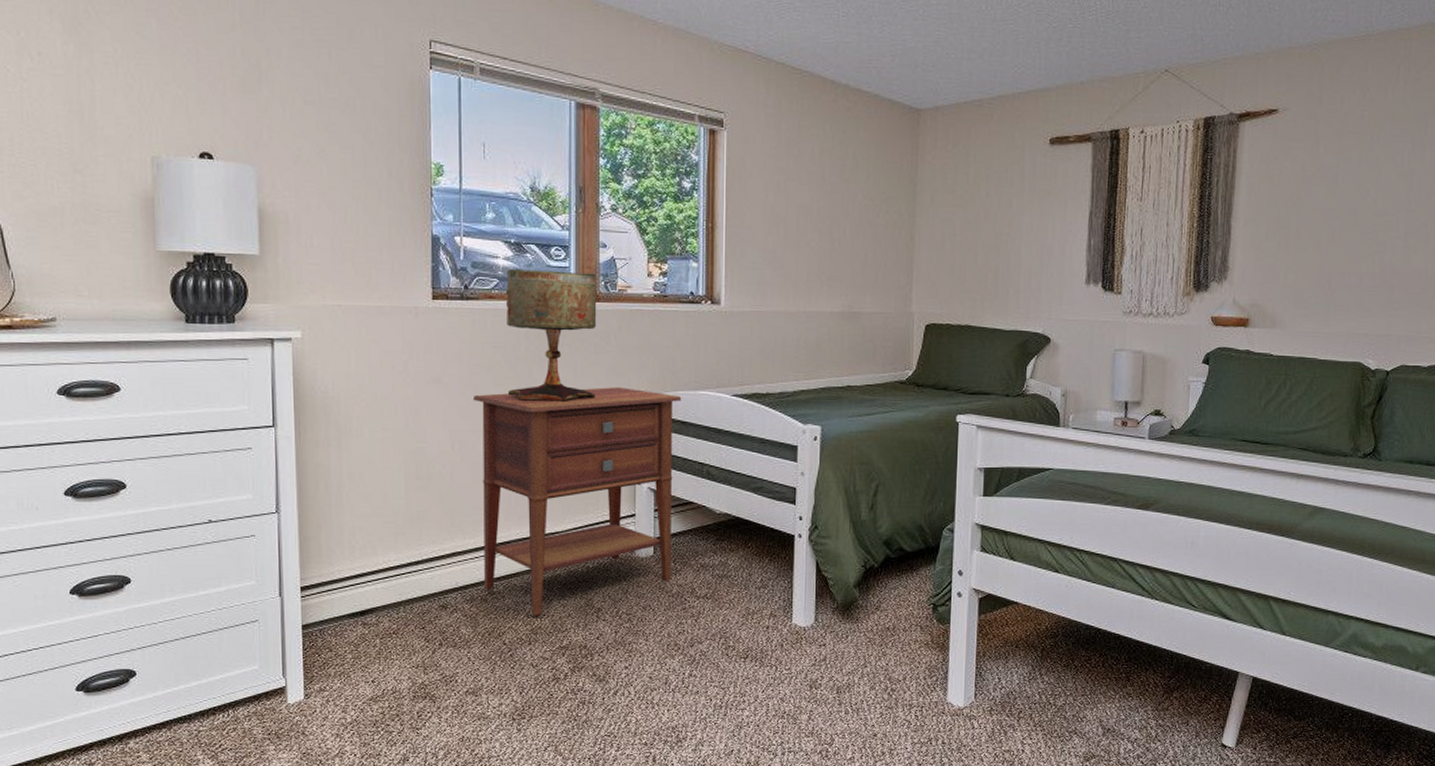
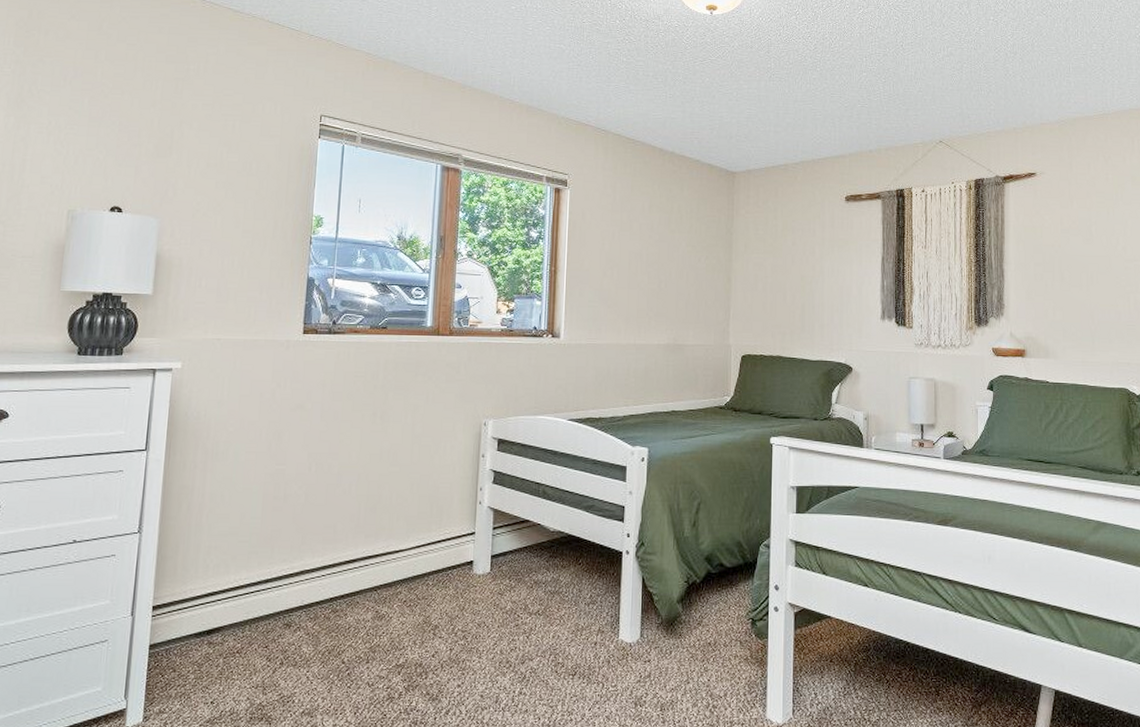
nightstand: present [472,387,682,616] -> none [328,413,522,634]
table lamp: present [506,269,598,403] -> none [364,307,452,427]

